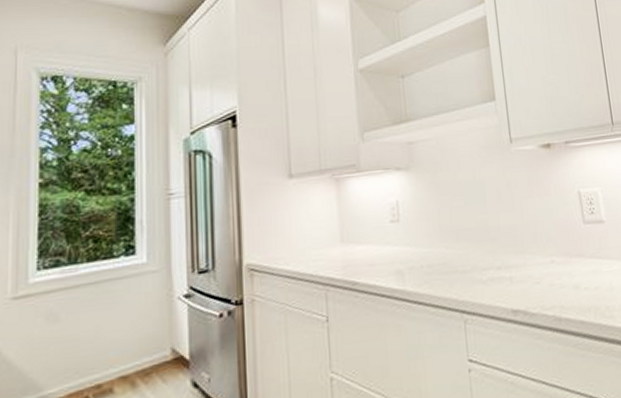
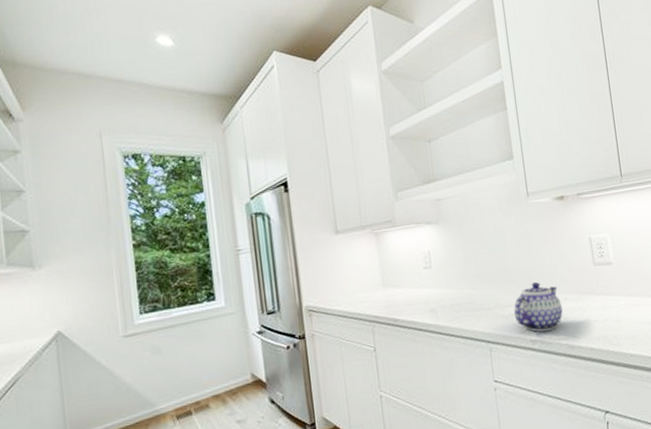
teapot: none [493,240,549,301] -> present [513,281,563,332]

